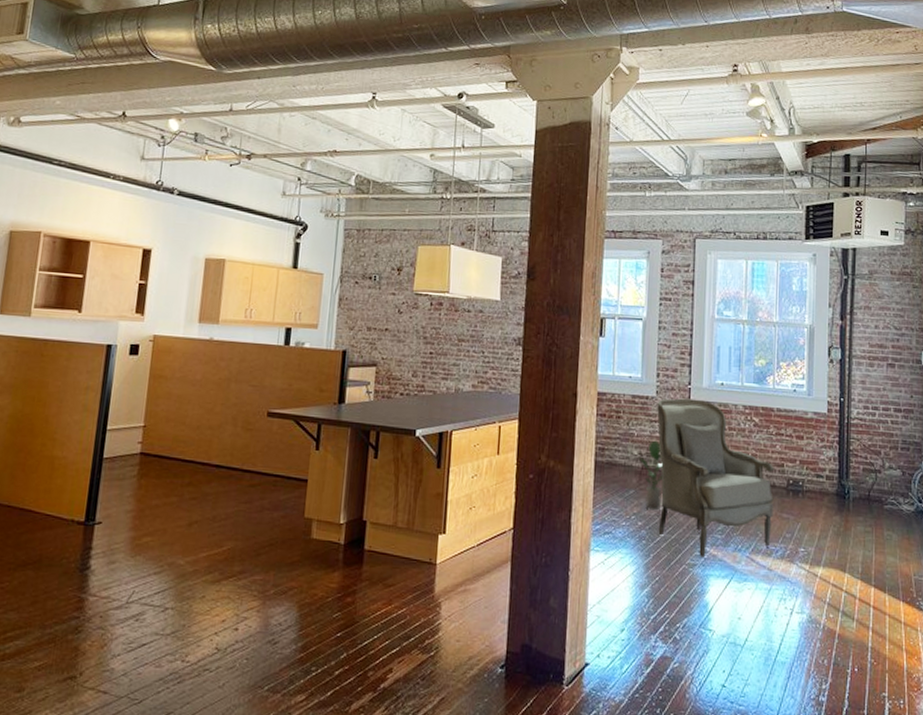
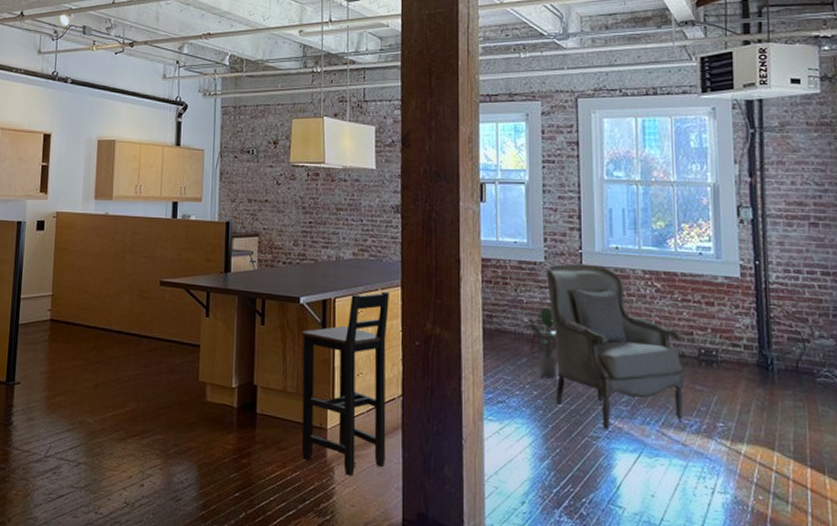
bar stool: none [408,424,506,612] -> present [301,291,389,477]

